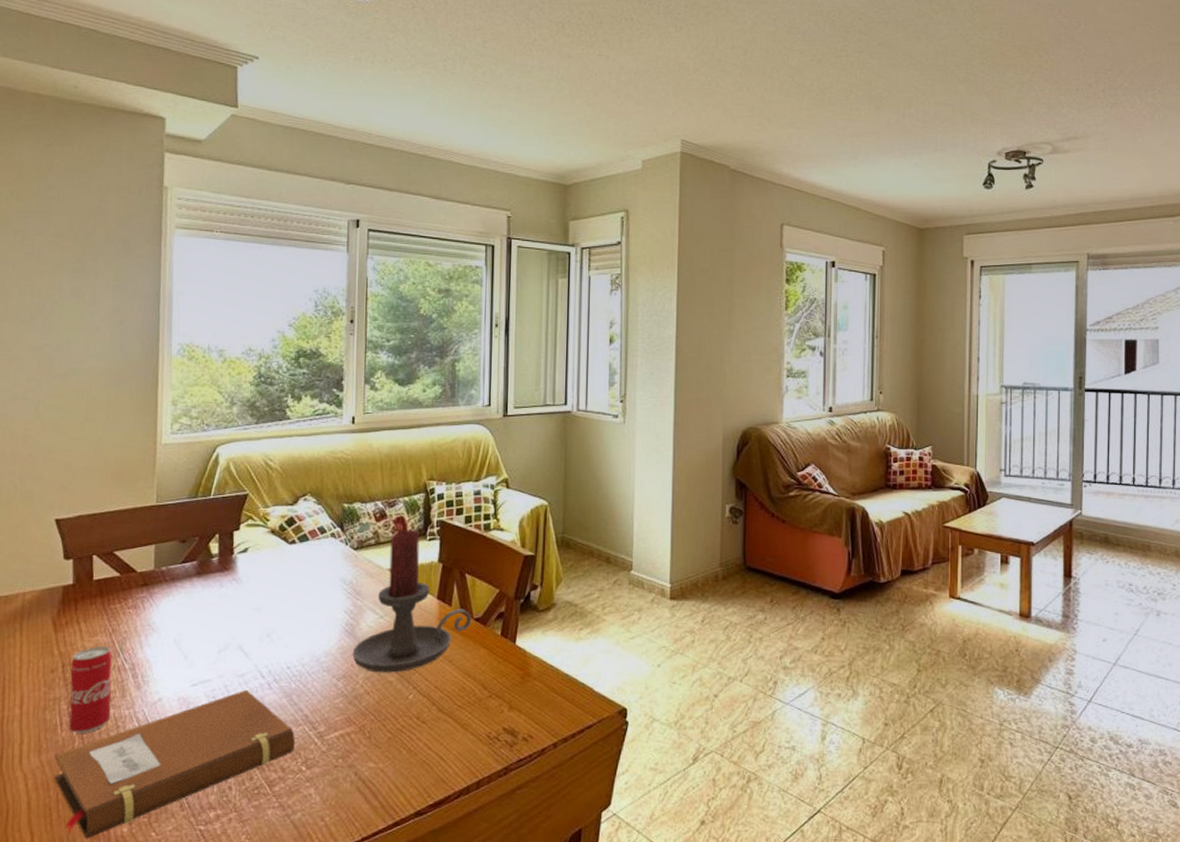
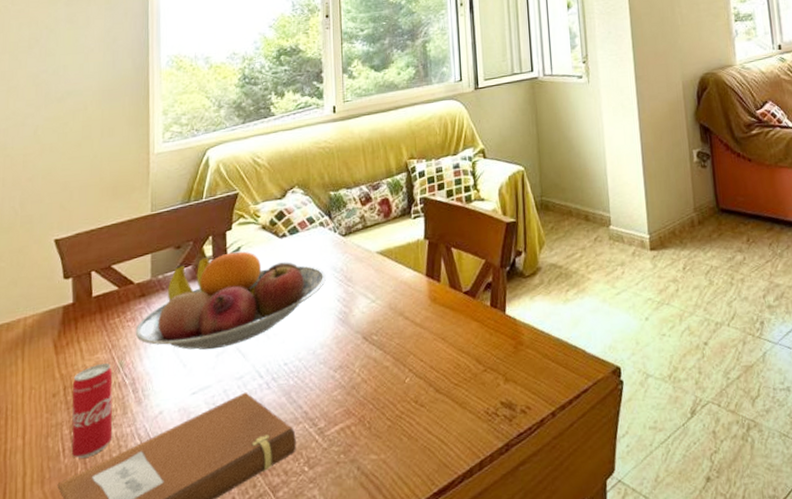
fruit bowl: none [136,552,334,645] -> present [135,251,326,350]
candle holder: present [352,530,472,673] -> none [347,210,461,359]

